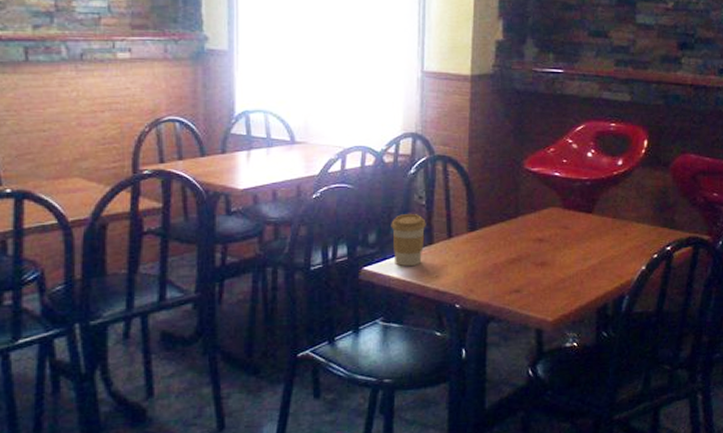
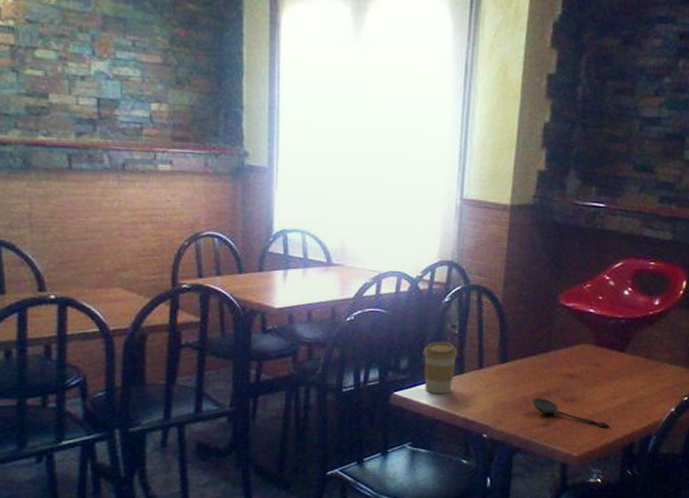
spoon: none [503,264,582,291] -> present [532,397,610,428]

